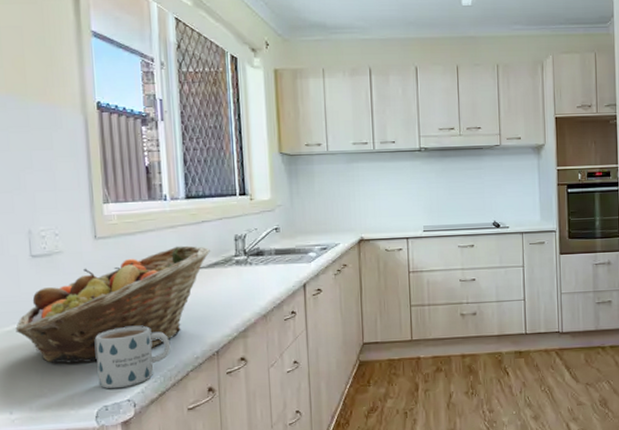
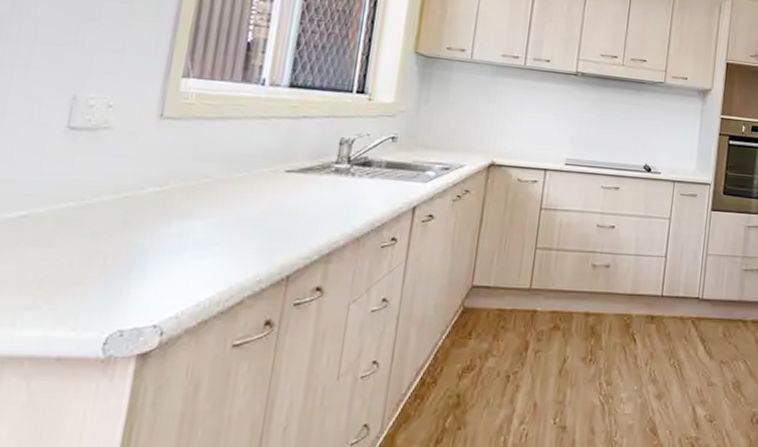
fruit basket: present [15,245,210,363] -> none [20,141,306,271]
mug: present [95,326,171,389] -> none [119,232,229,310]

